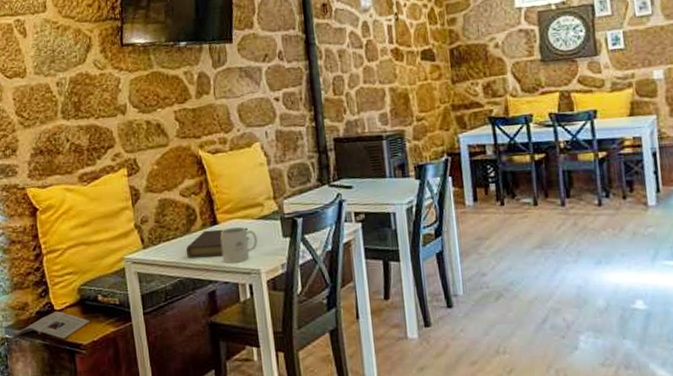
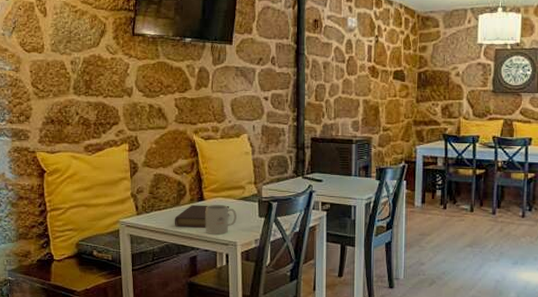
magazine: present [14,311,91,340] -> none [16,261,85,286]

